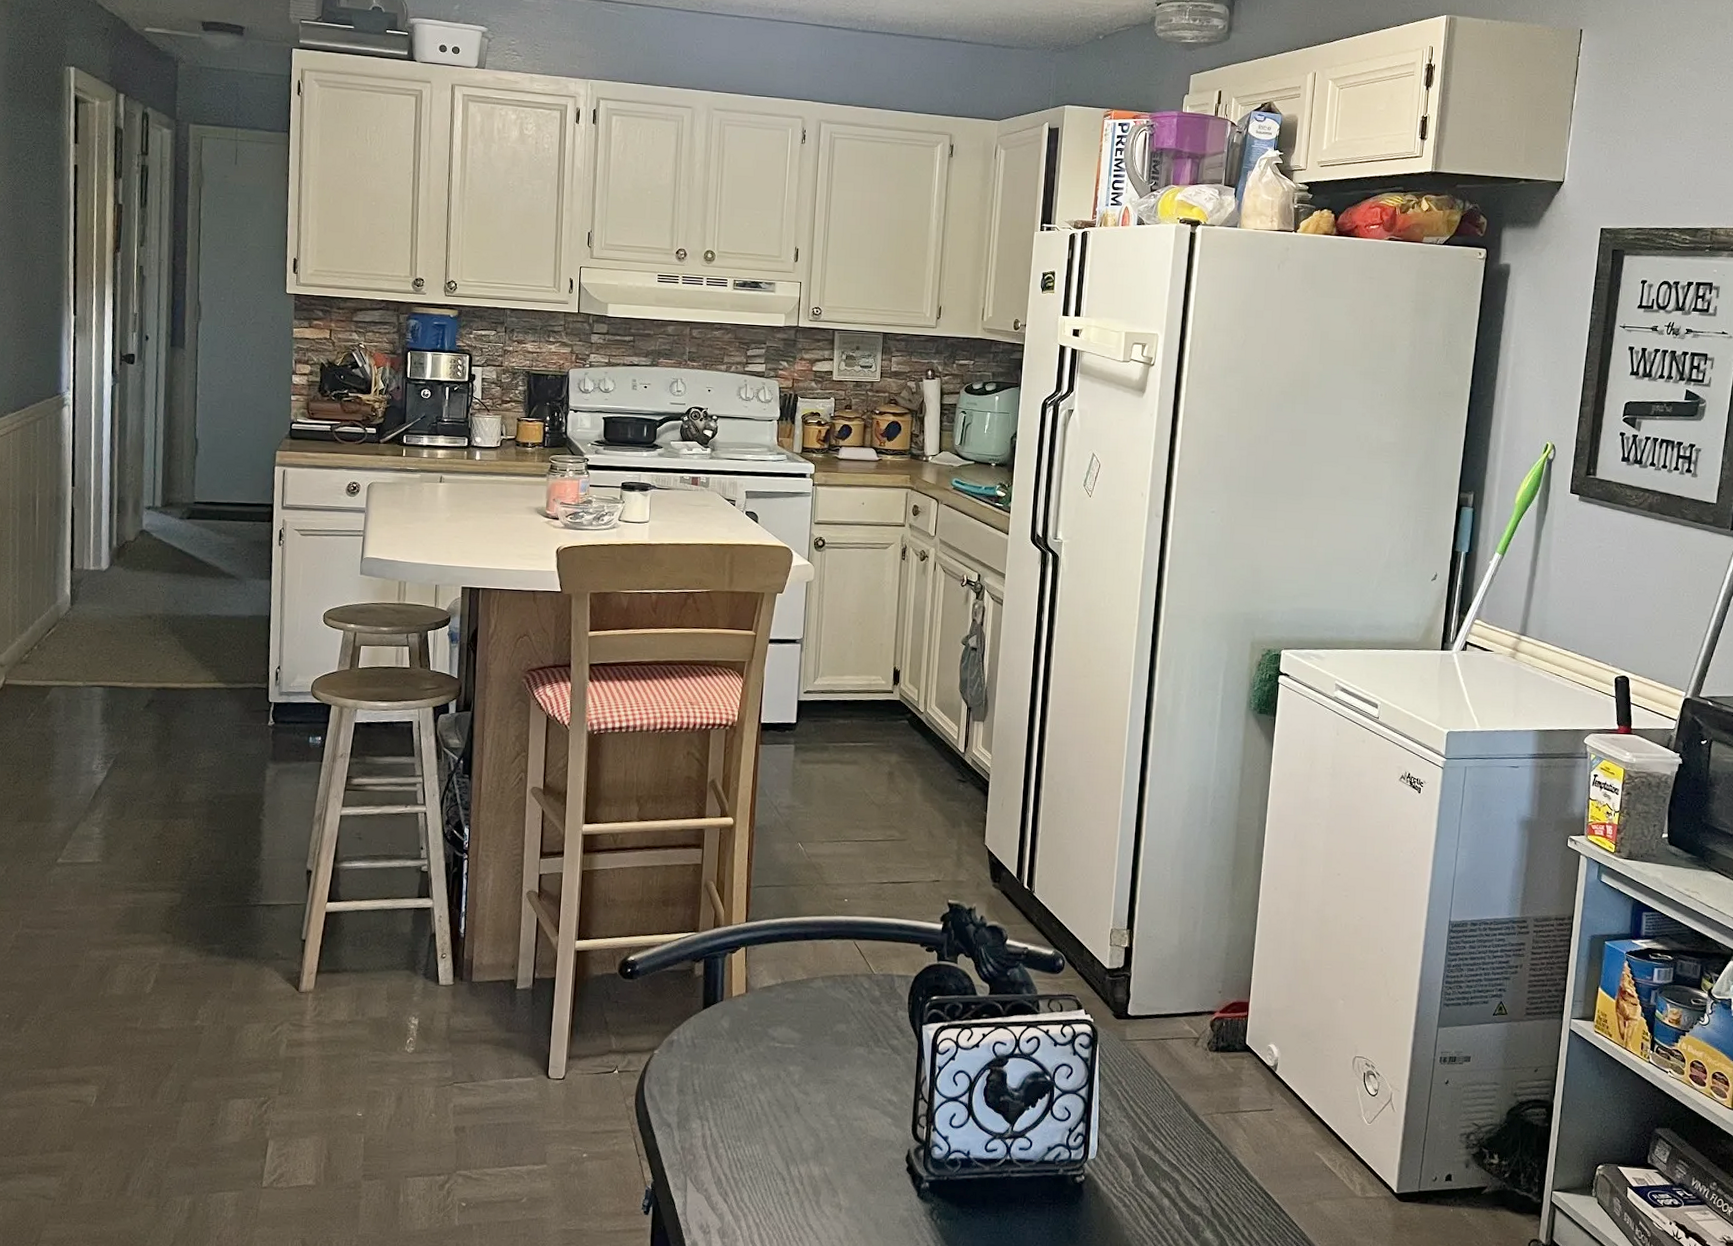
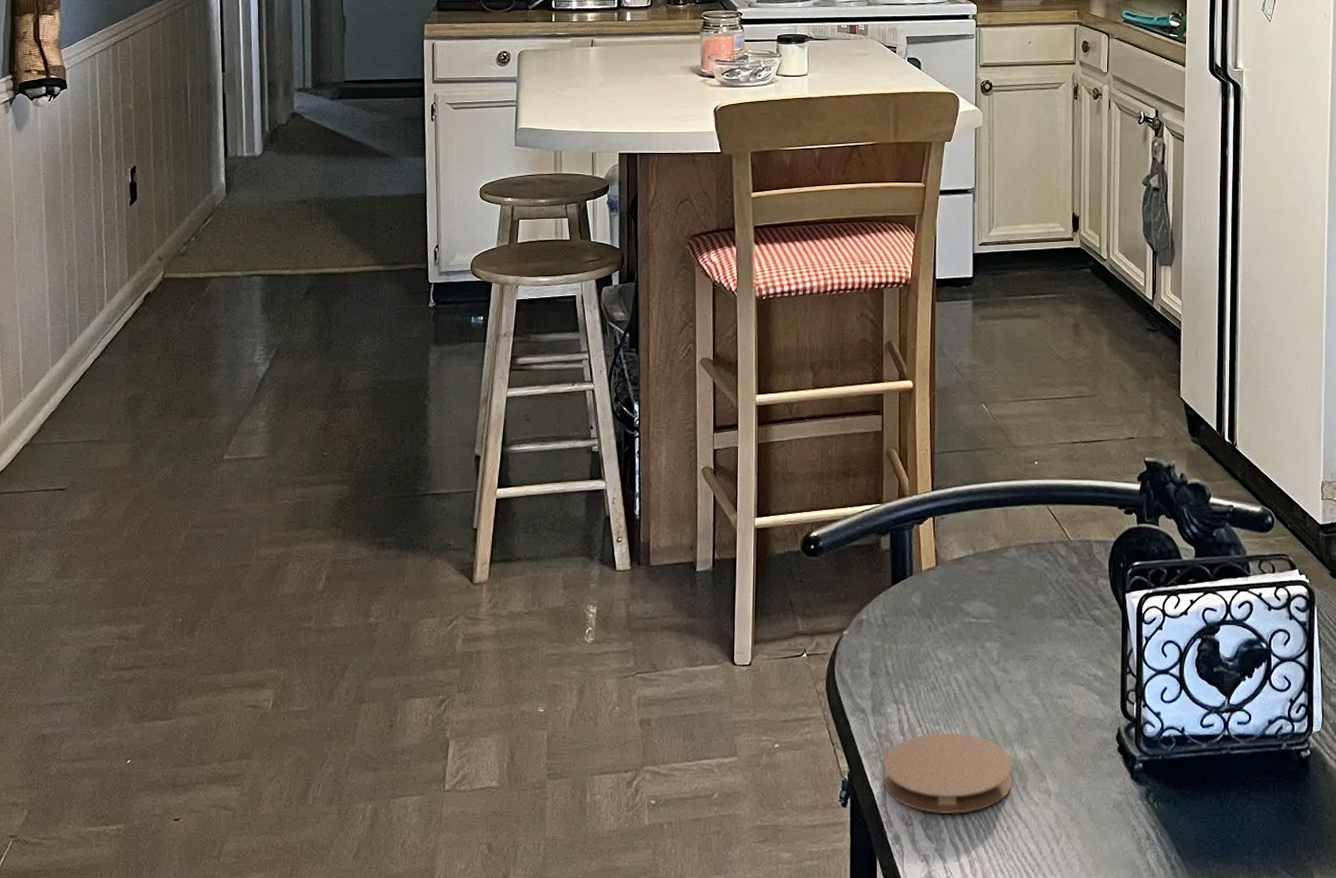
coaster: none [684,1147,808,1224] -> present [882,732,1013,814]

